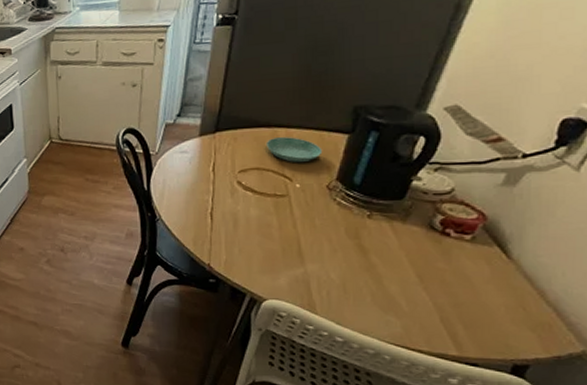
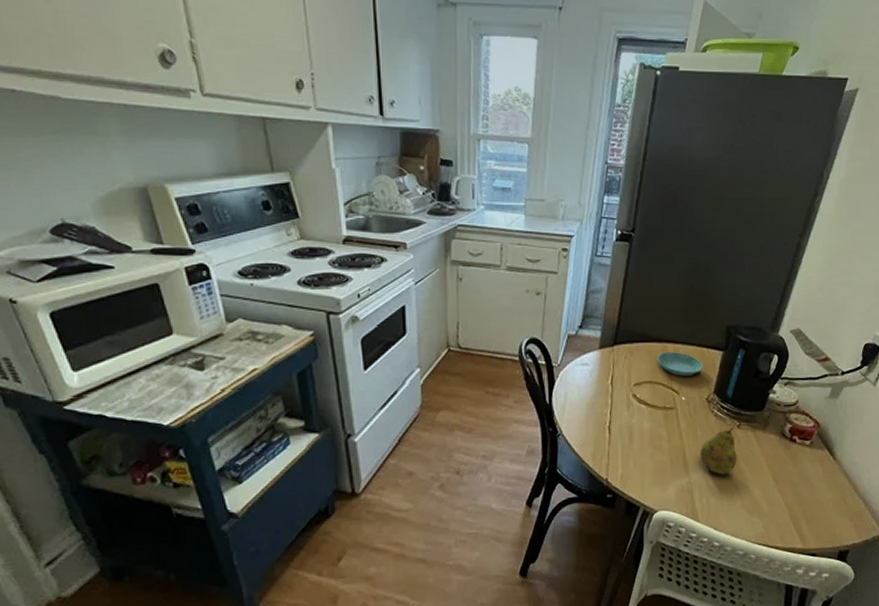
fruit: none [318,217,367,267] -> present [699,427,737,475]

